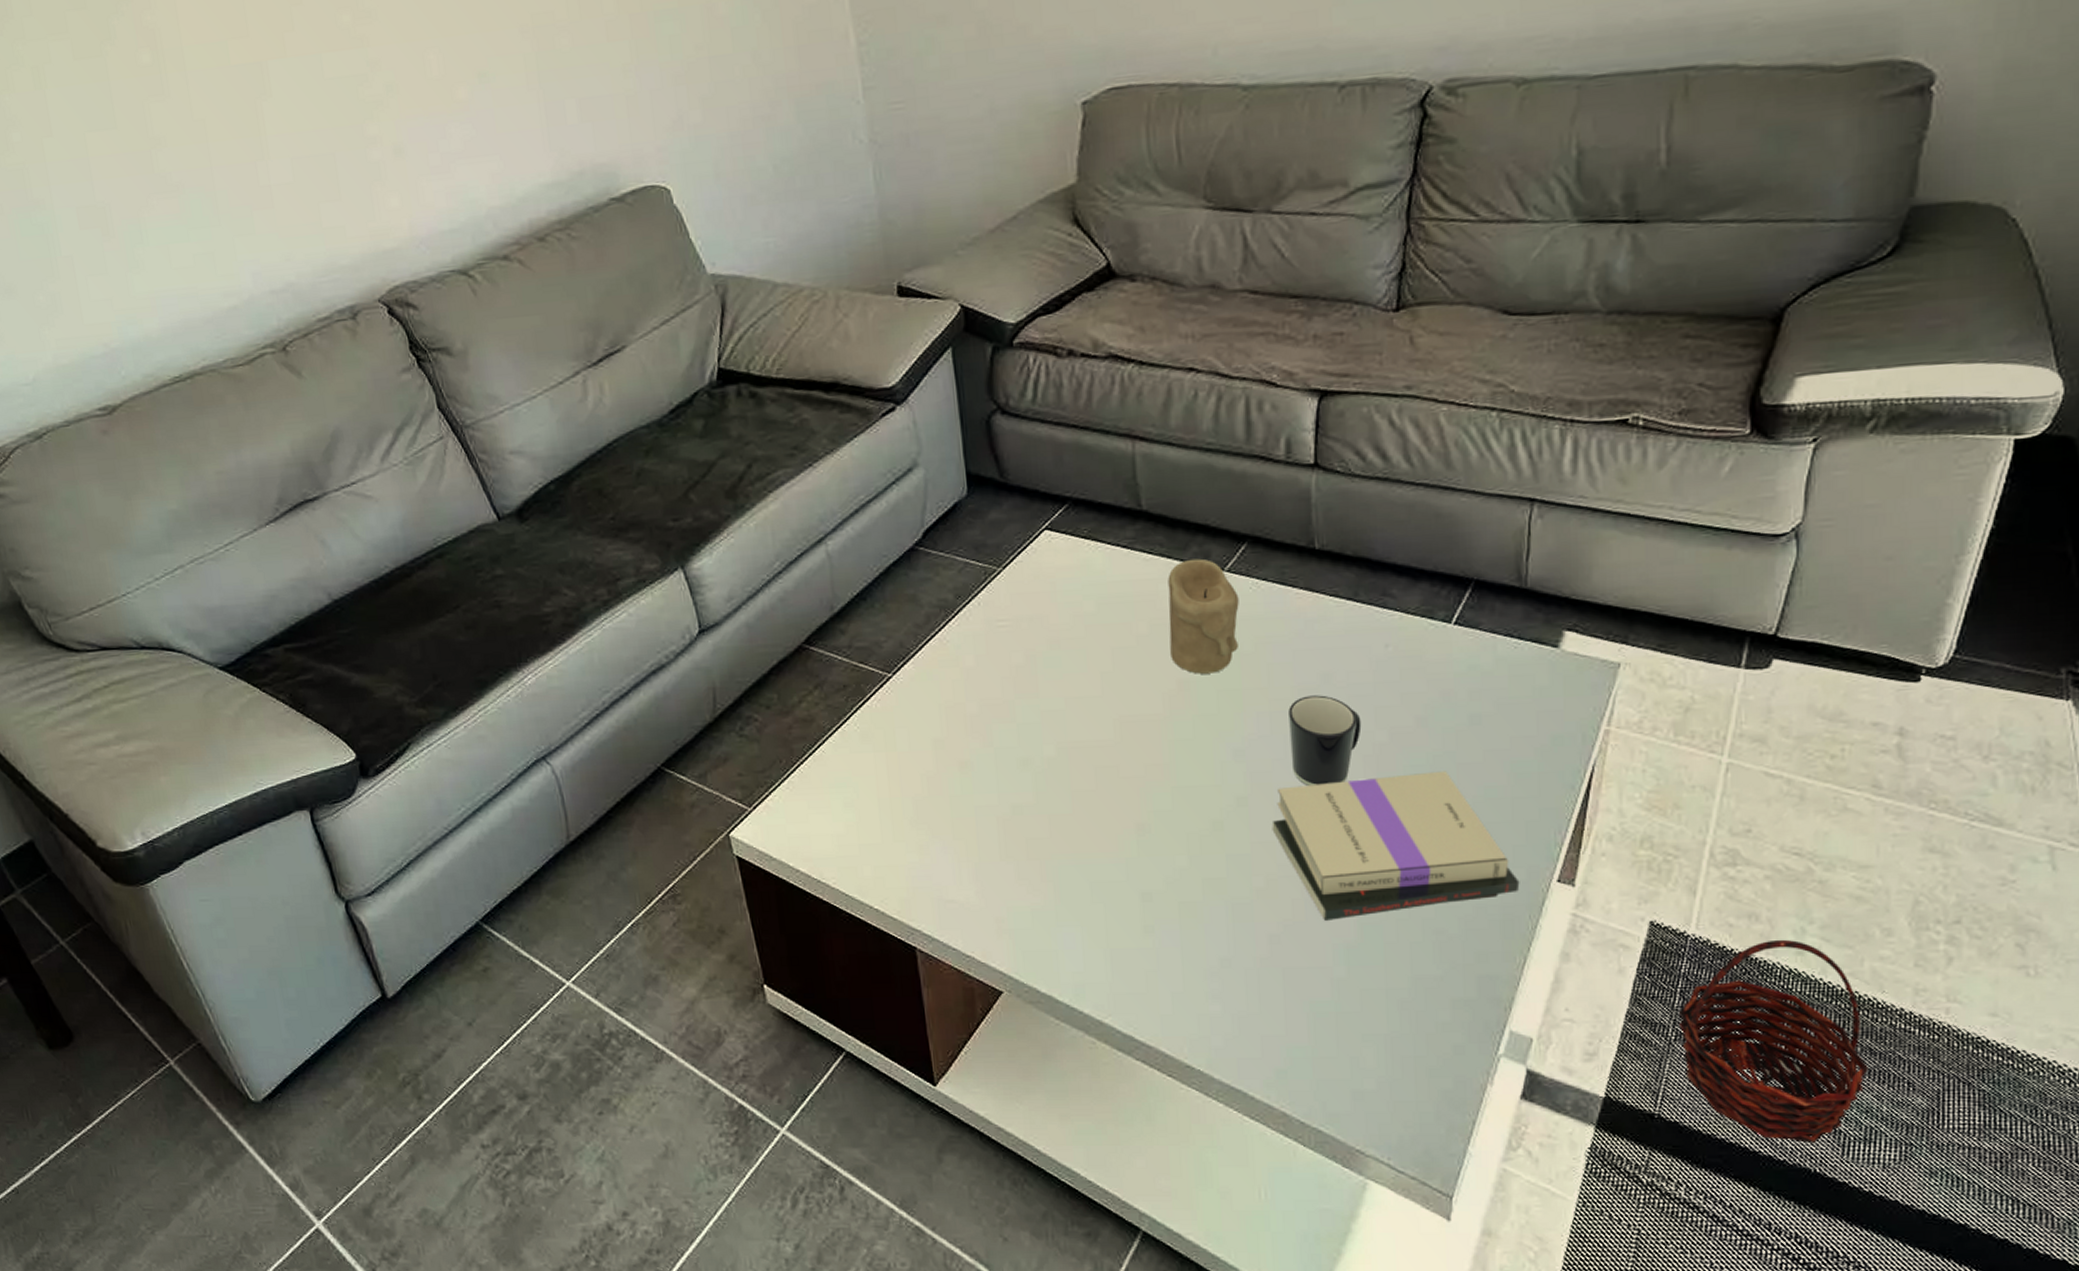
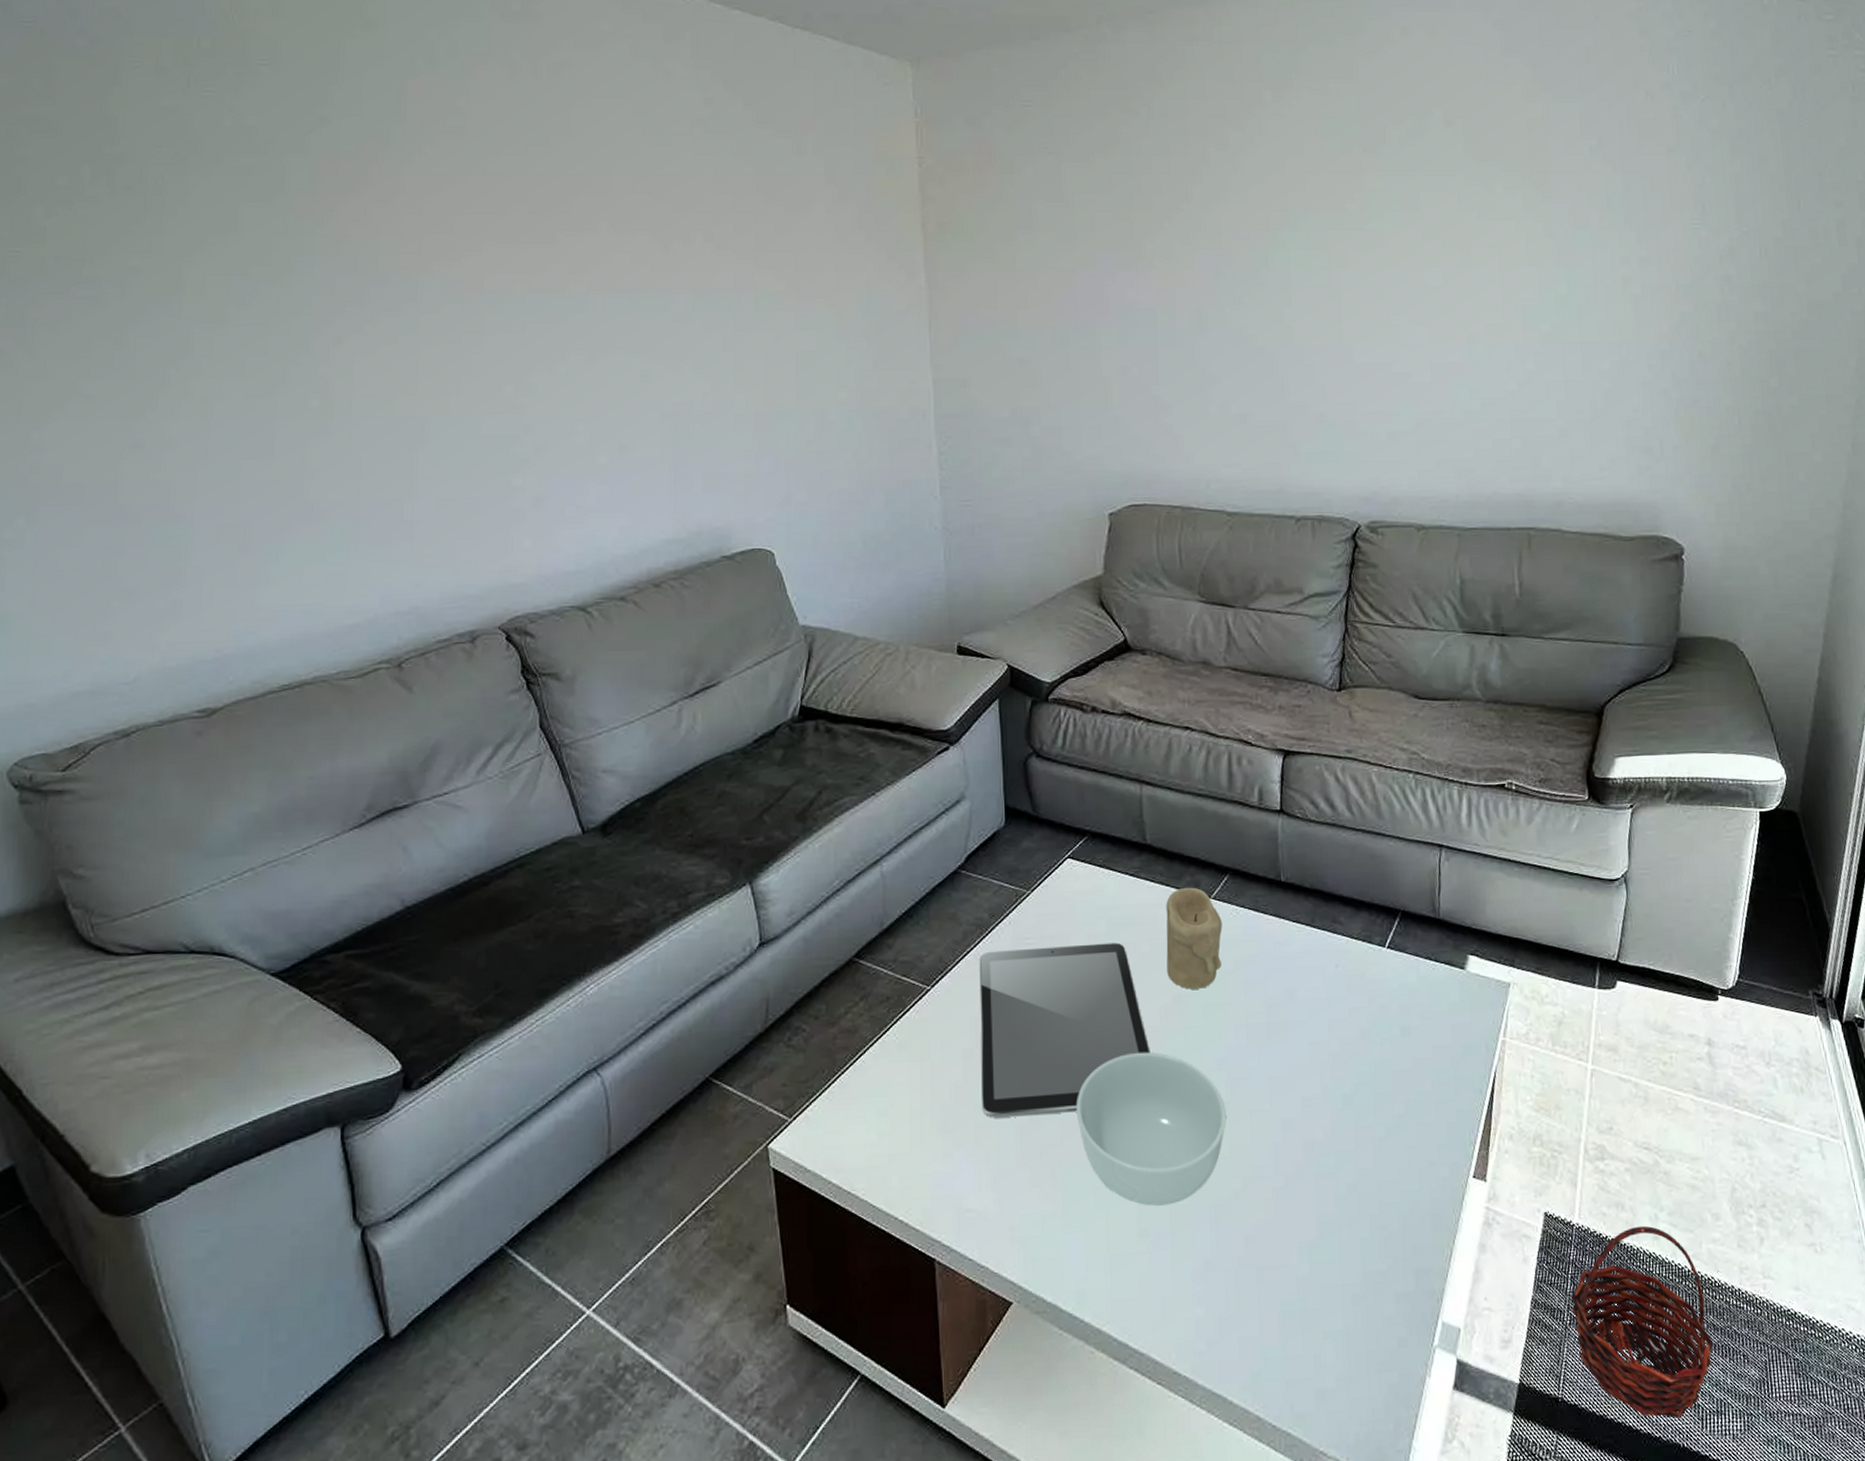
tablet: none [945,623,1152,810] -> present [979,942,1150,1118]
bowl: none [1065,742,1246,902] -> present [1076,1052,1227,1206]
books: present [1271,771,1520,921] -> none [1248,1077,1445,1220]
mug: present [1288,695,1362,787] -> none [1261,1009,1319,1093]

